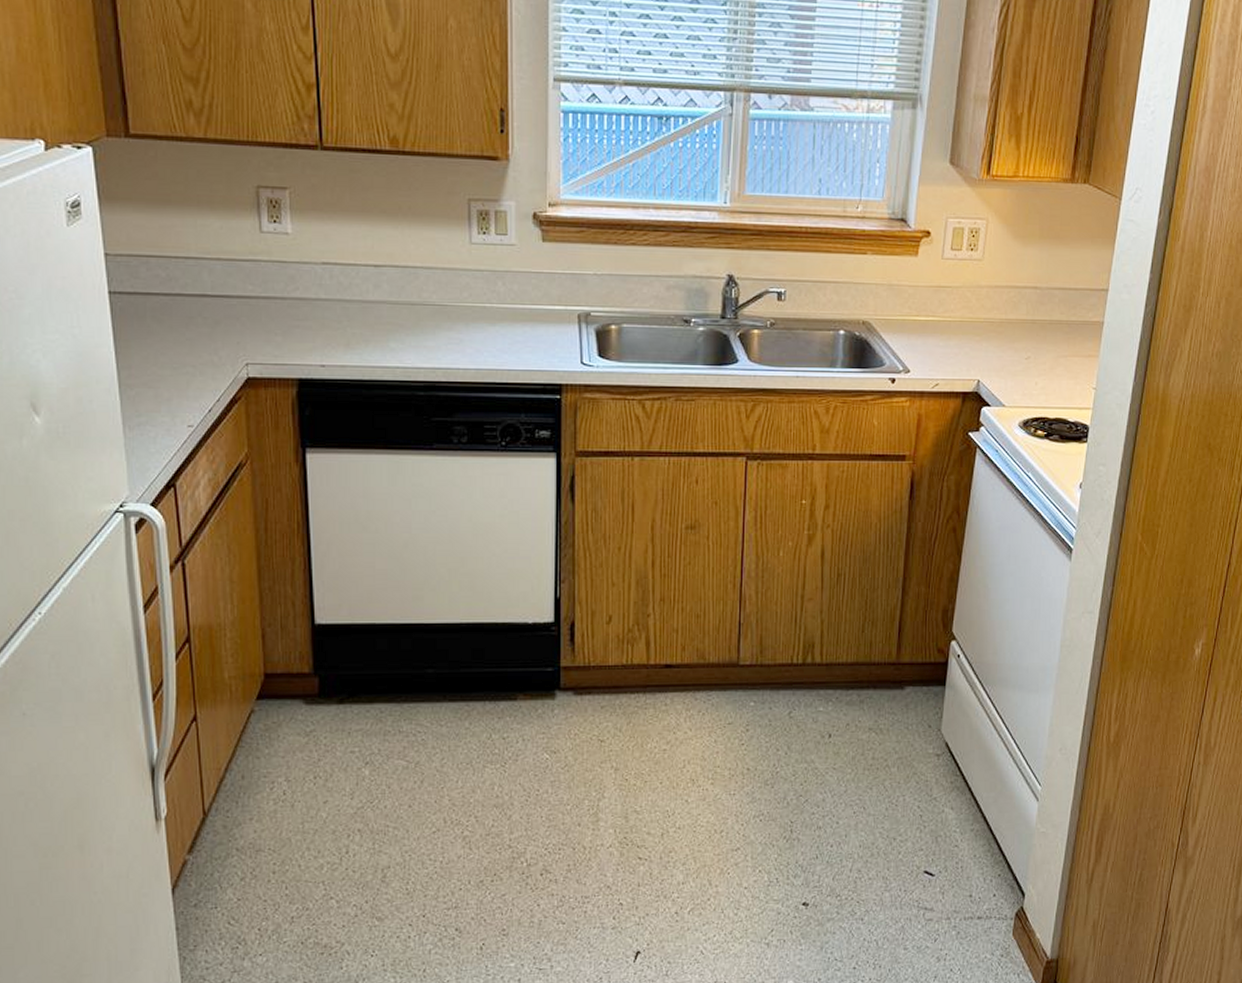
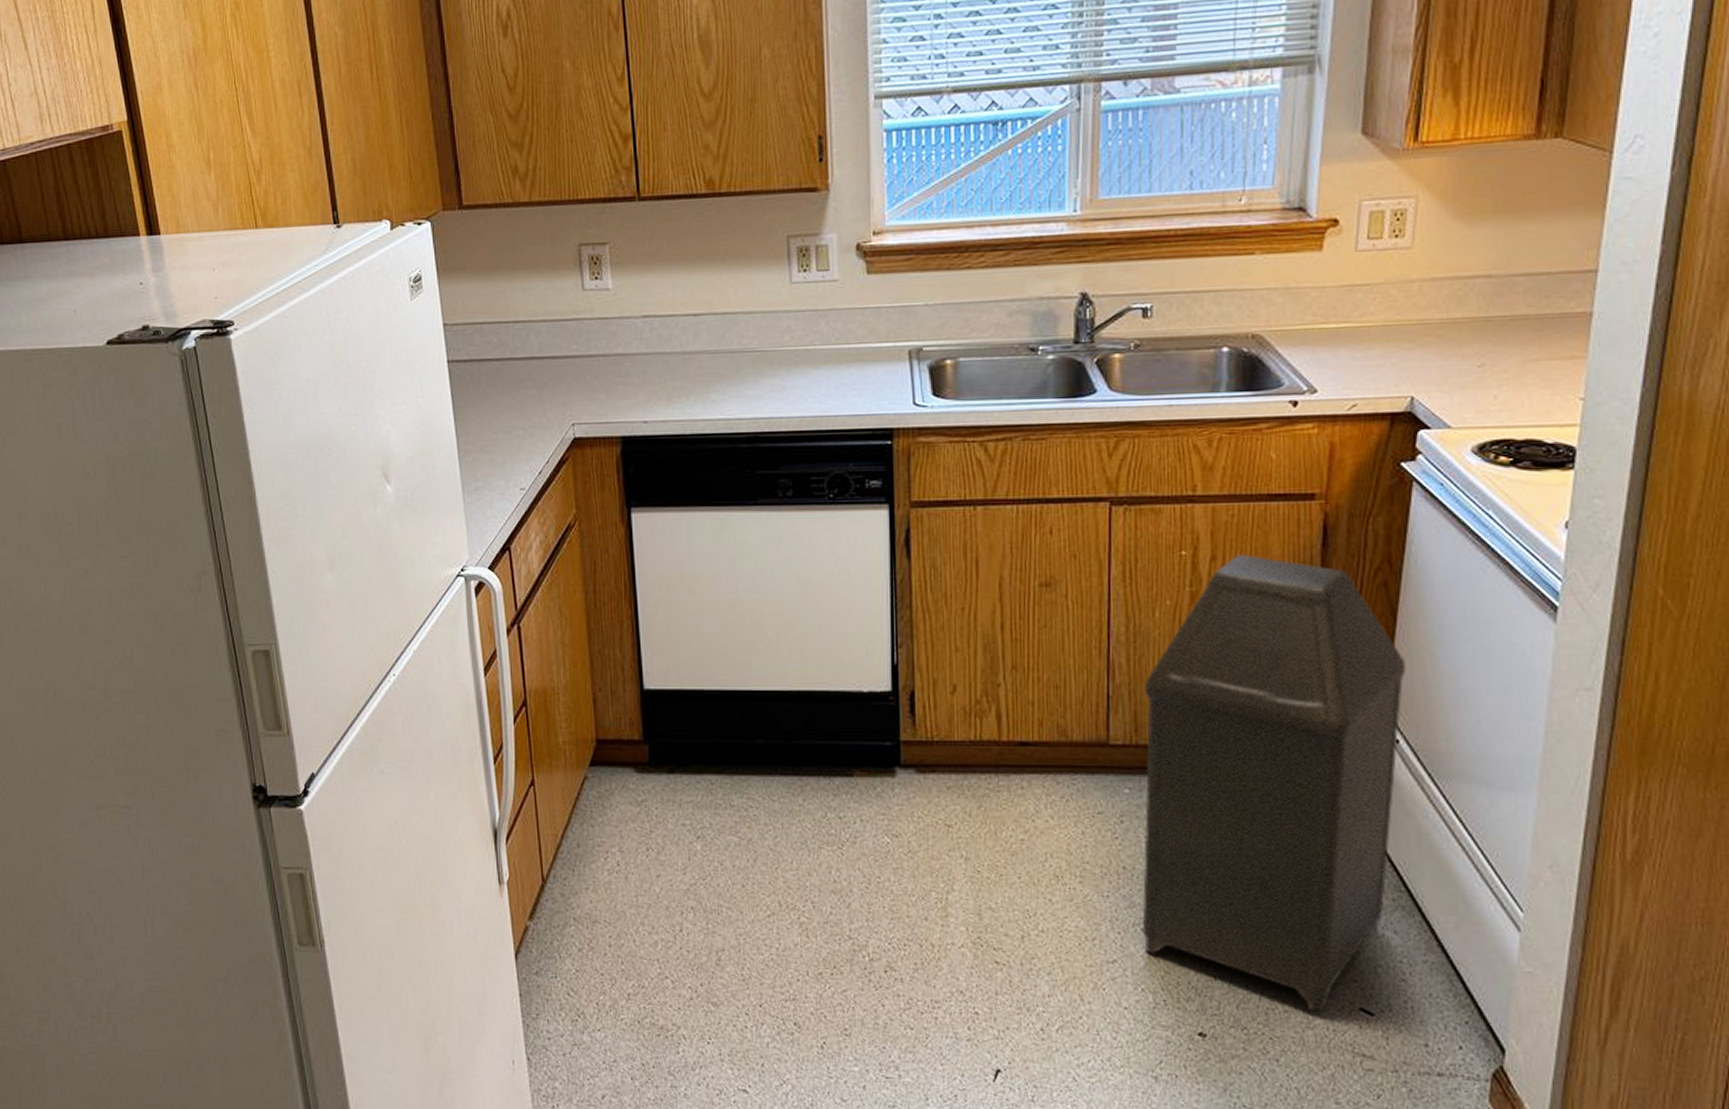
trash can: none [761,504,967,876] -> present [1141,554,1407,1011]

